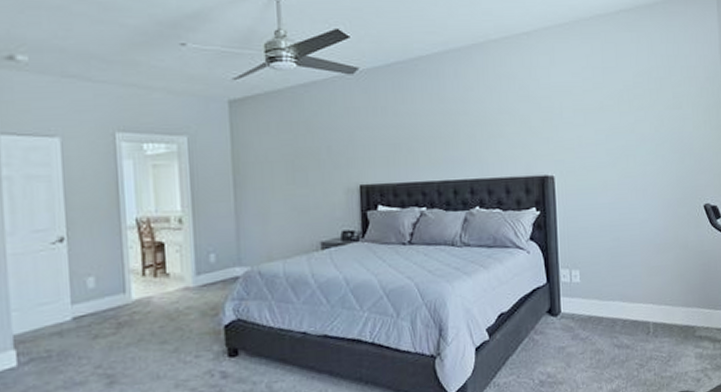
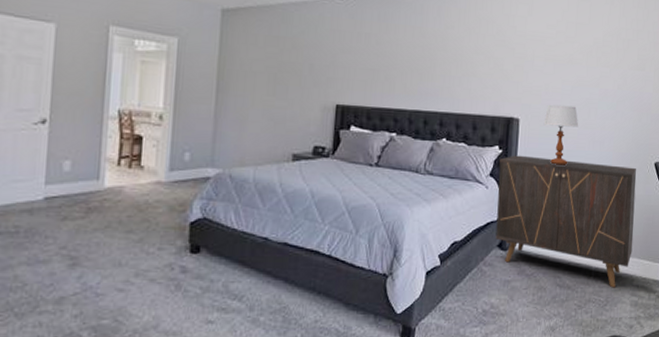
cabinet: none [538,212,691,342] -> present [495,155,637,288]
table lamp: none [580,155,618,220] -> present [543,104,579,165]

